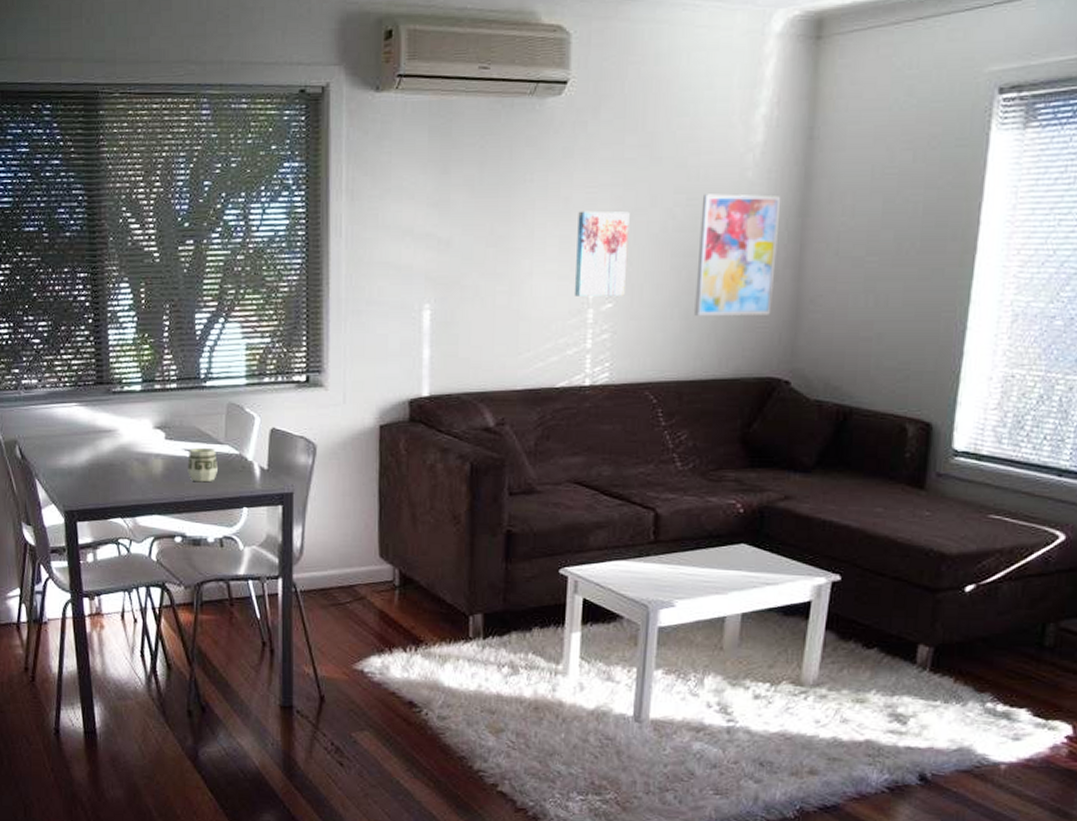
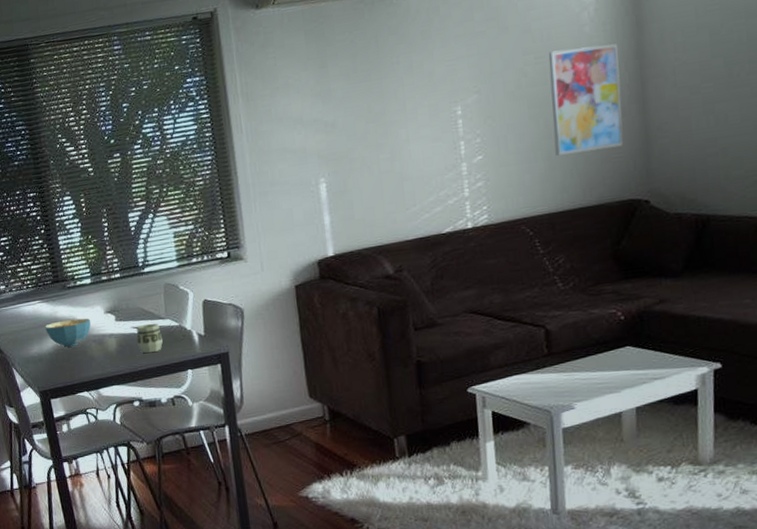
cereal bowl: none [80,430,136,463] -> present [45,318,91,347]
wall art: present [574,210,630,296] -> none [442,76,492,154]

